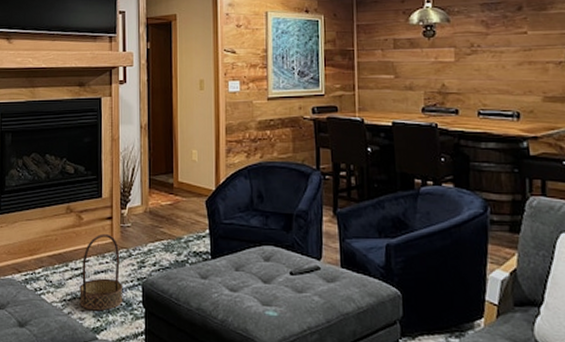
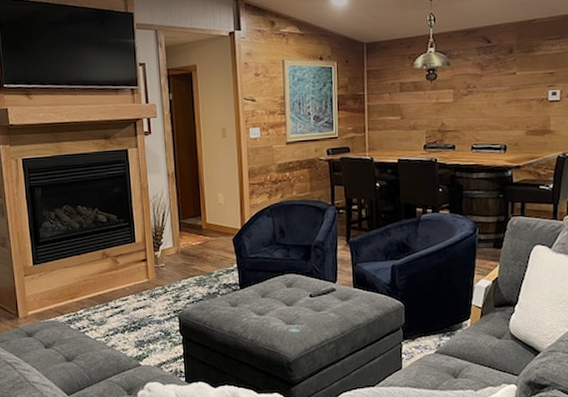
basket: present [79,233,123,311] -> none [121,274,162,342]

